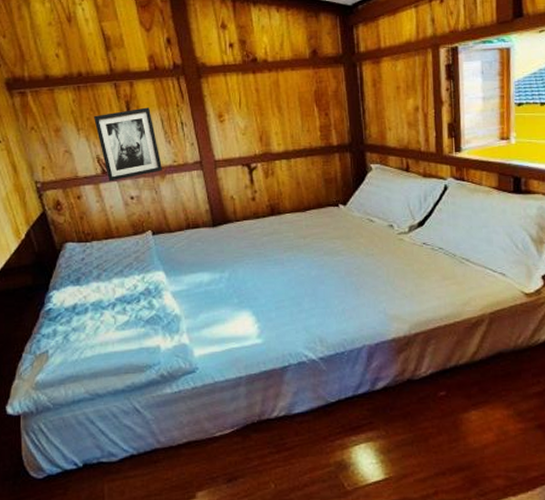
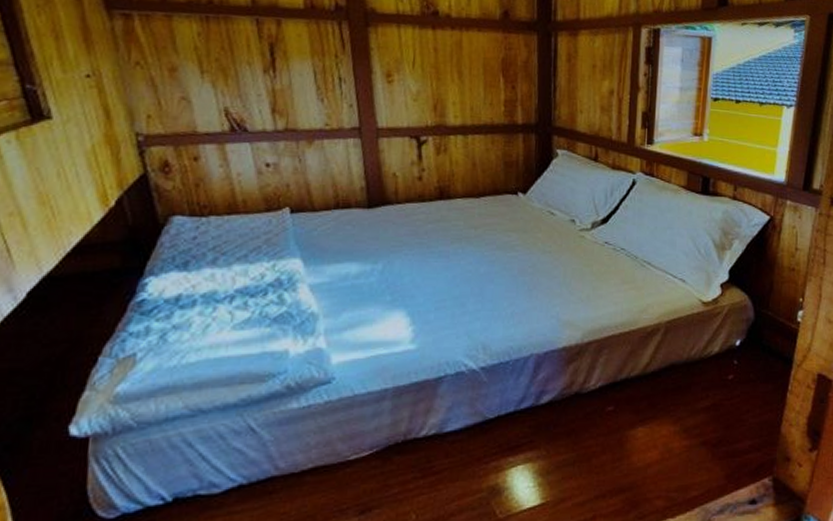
wall art: present [94,107,163,182] -> none [225,53,311,142]

